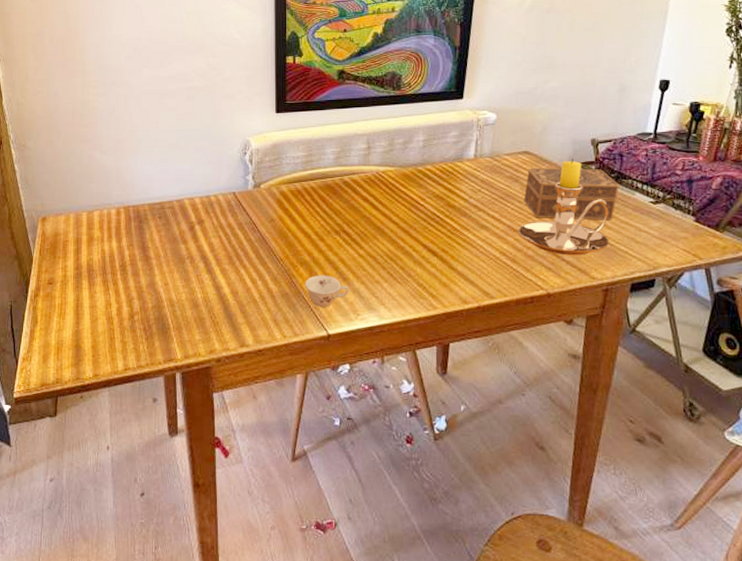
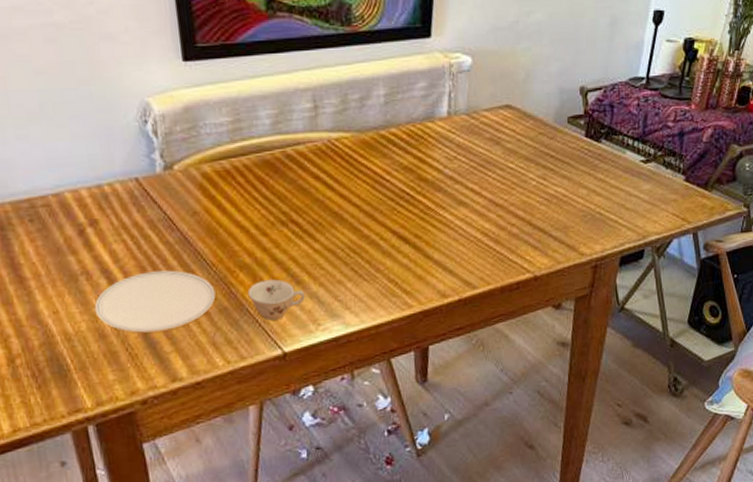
plate: none [193,261,280,306] -> present [94,270,216,333]
candlestick: present [518,159,609,256] -> none [501,113,599,231]
decorative box: present [523,167,619,221] -> none [506,124,609,188]

